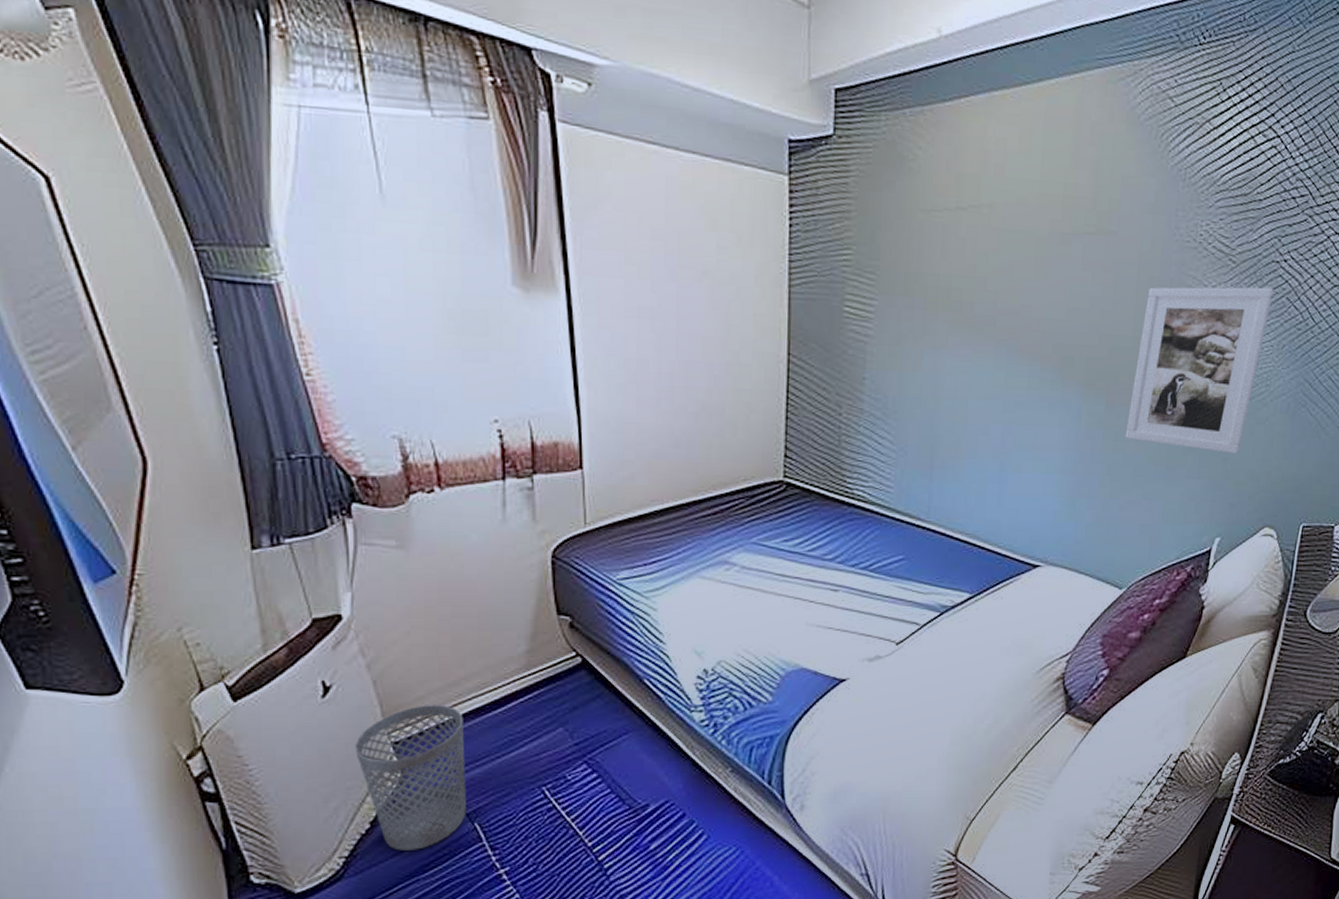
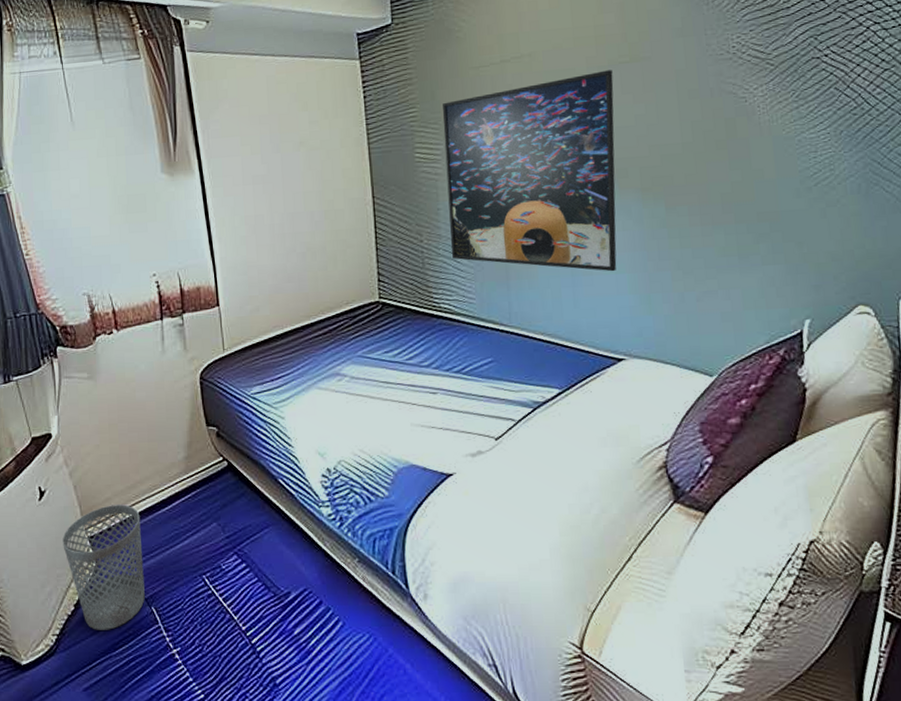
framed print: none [872,239,1076,471] -> present [442,70,617,272]
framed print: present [1125,287,1274,454] -> none [689,81,820,238]

